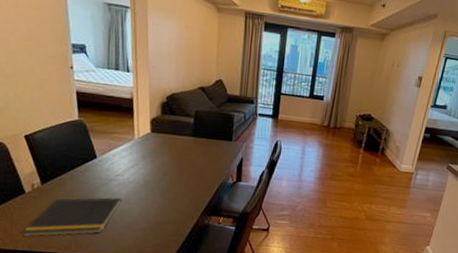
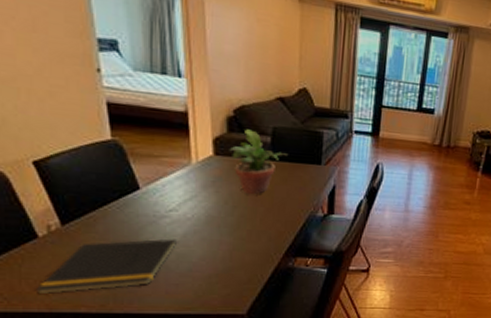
potted plant: none [162,112,206,164] -> present [229,129,287,194]

